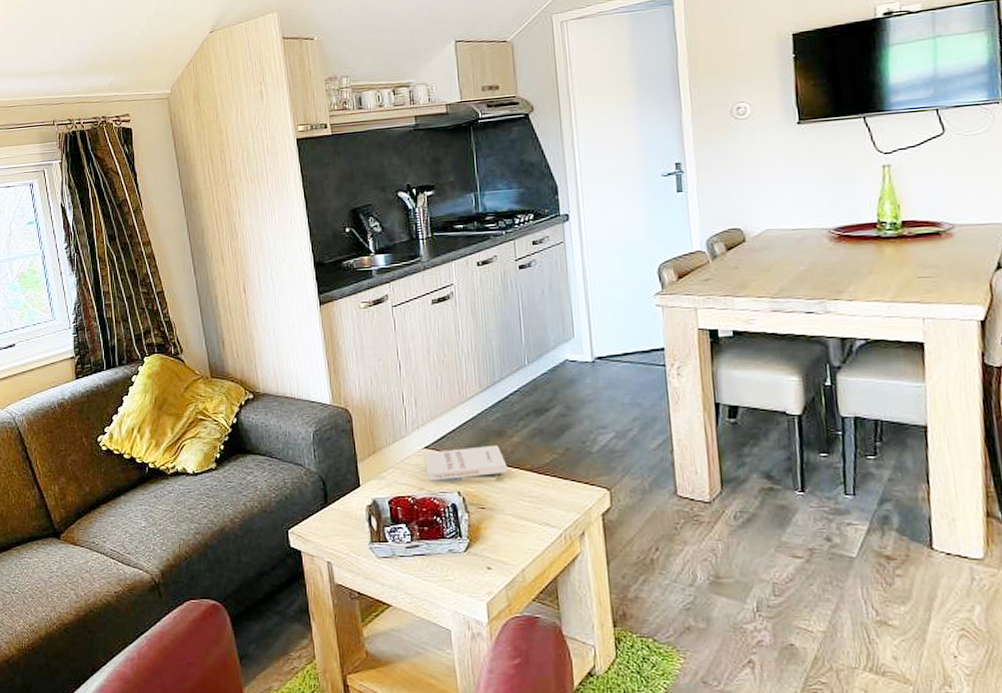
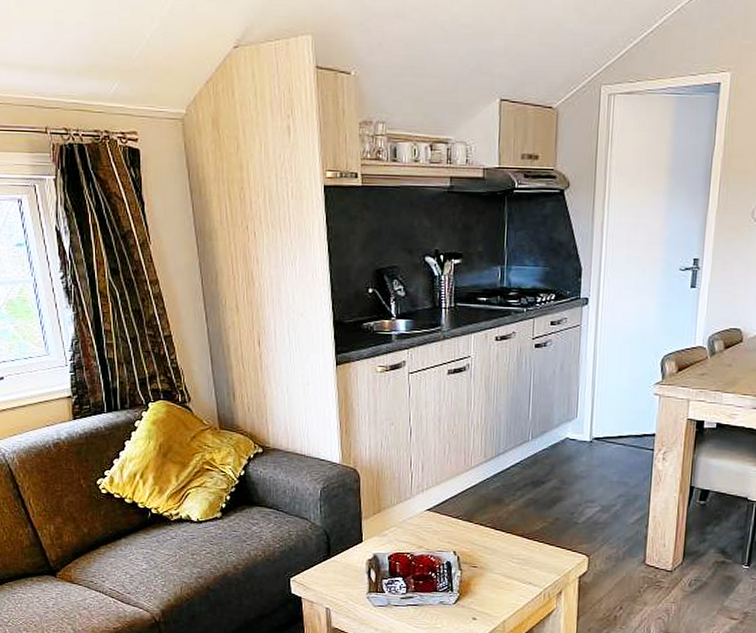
books: present [423,445,508,482] -> none [425,511,501,544]

